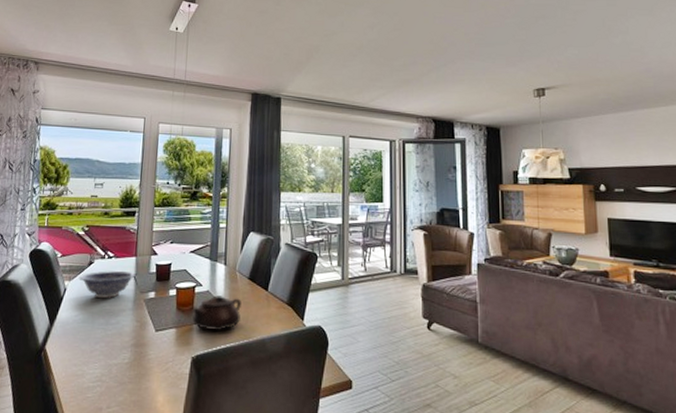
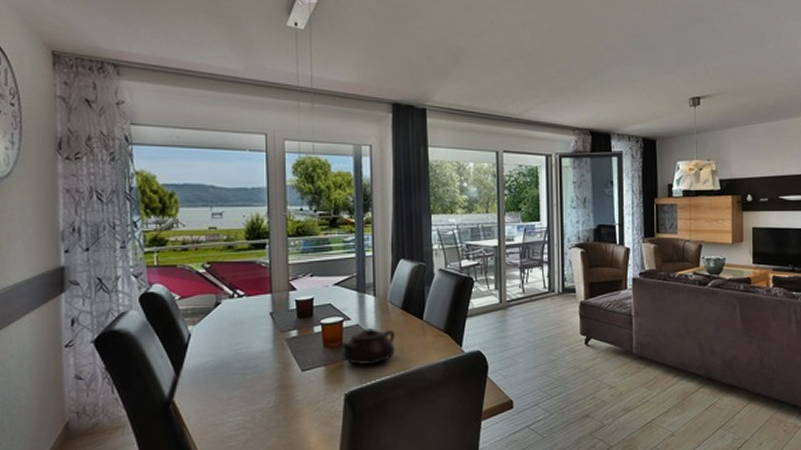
decorative bowl: present [79,270,136,299] -> none [205,309,273,342]

